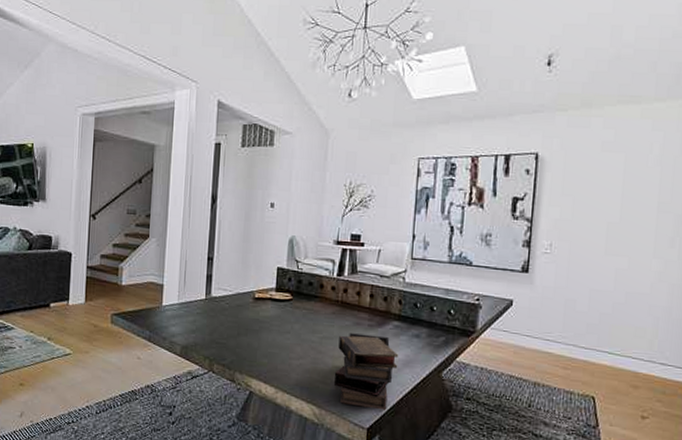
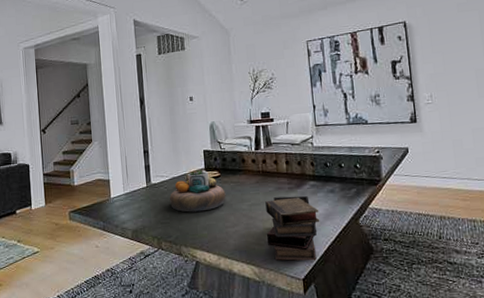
decorative bowl: none [230,288,296,337] -> present [170,170,226,213]

